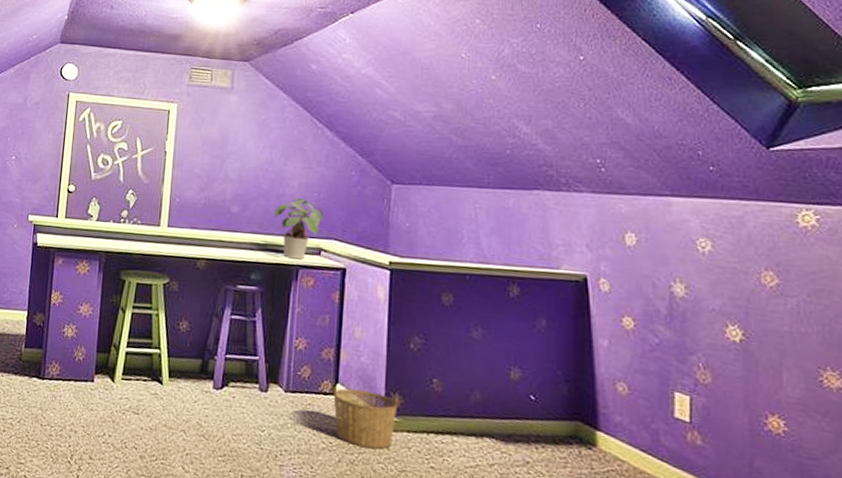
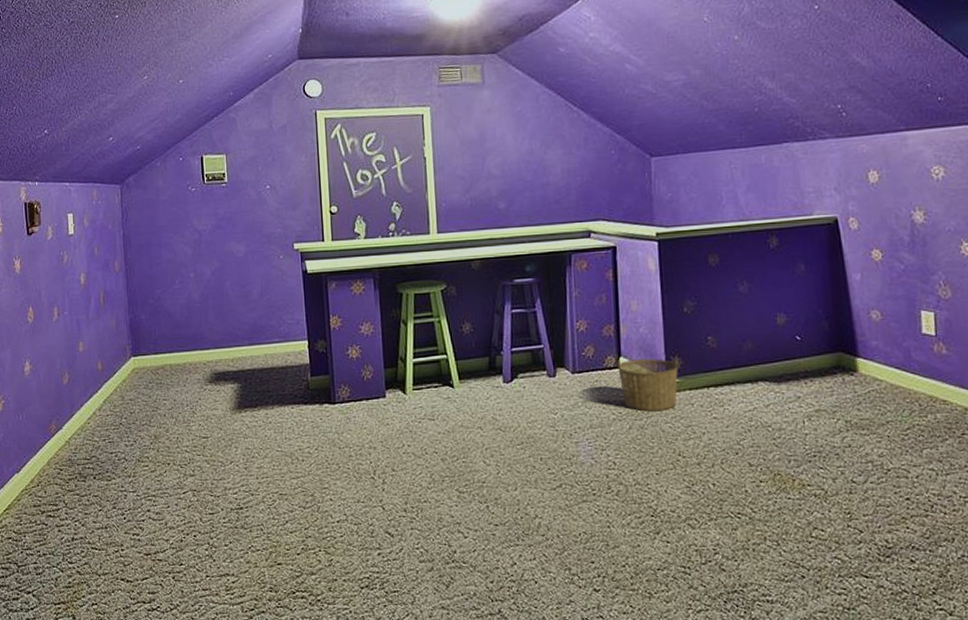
potted plant: present [274,197,324,260] -> none [541,184,589,245]

